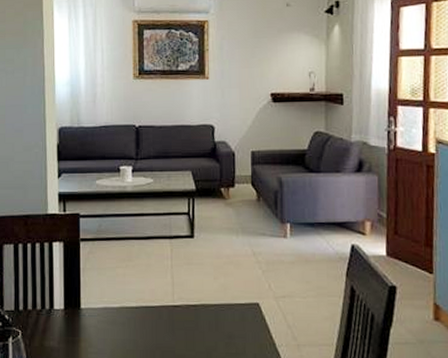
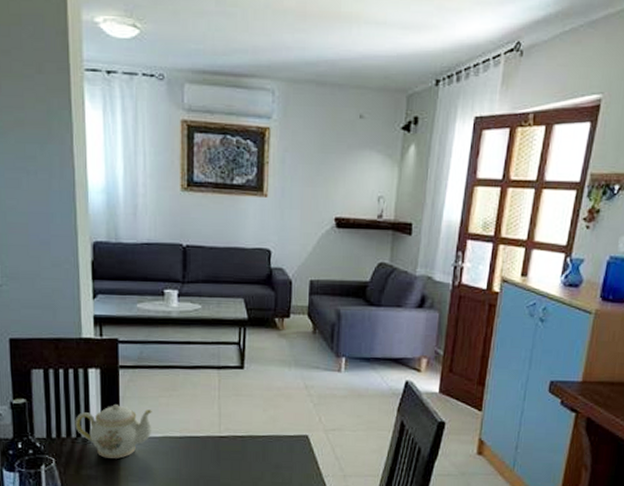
teapot: none [40,276,110,330] -> present [75,405,152,459]

